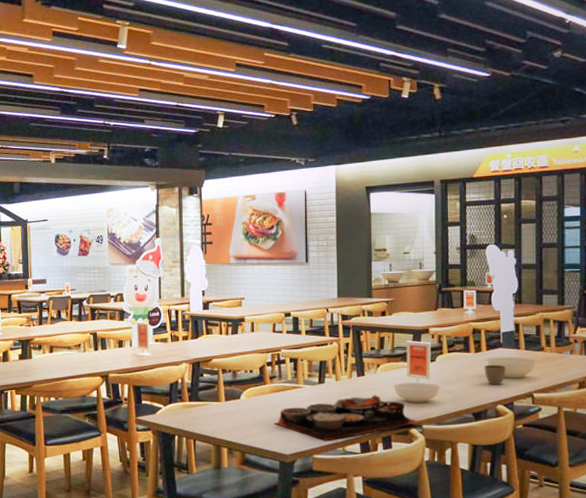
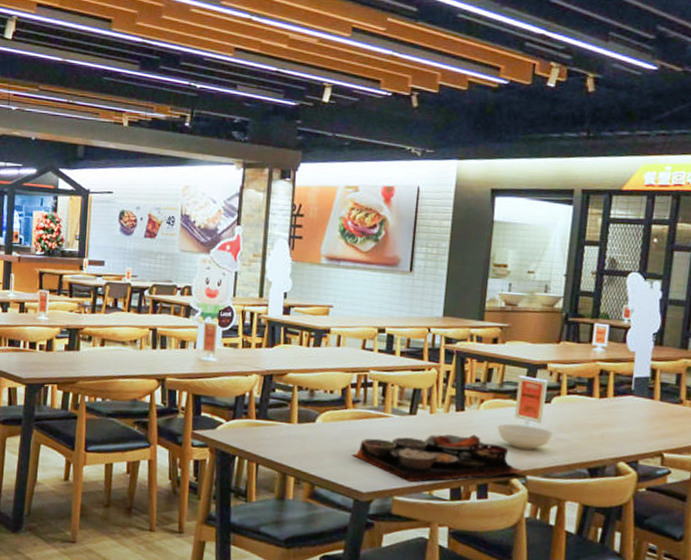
cup: present [484,364,506,385] -> none [607,413,635,439]
bowl: present [487,356,536,378] -> none [612,405,671,434]

